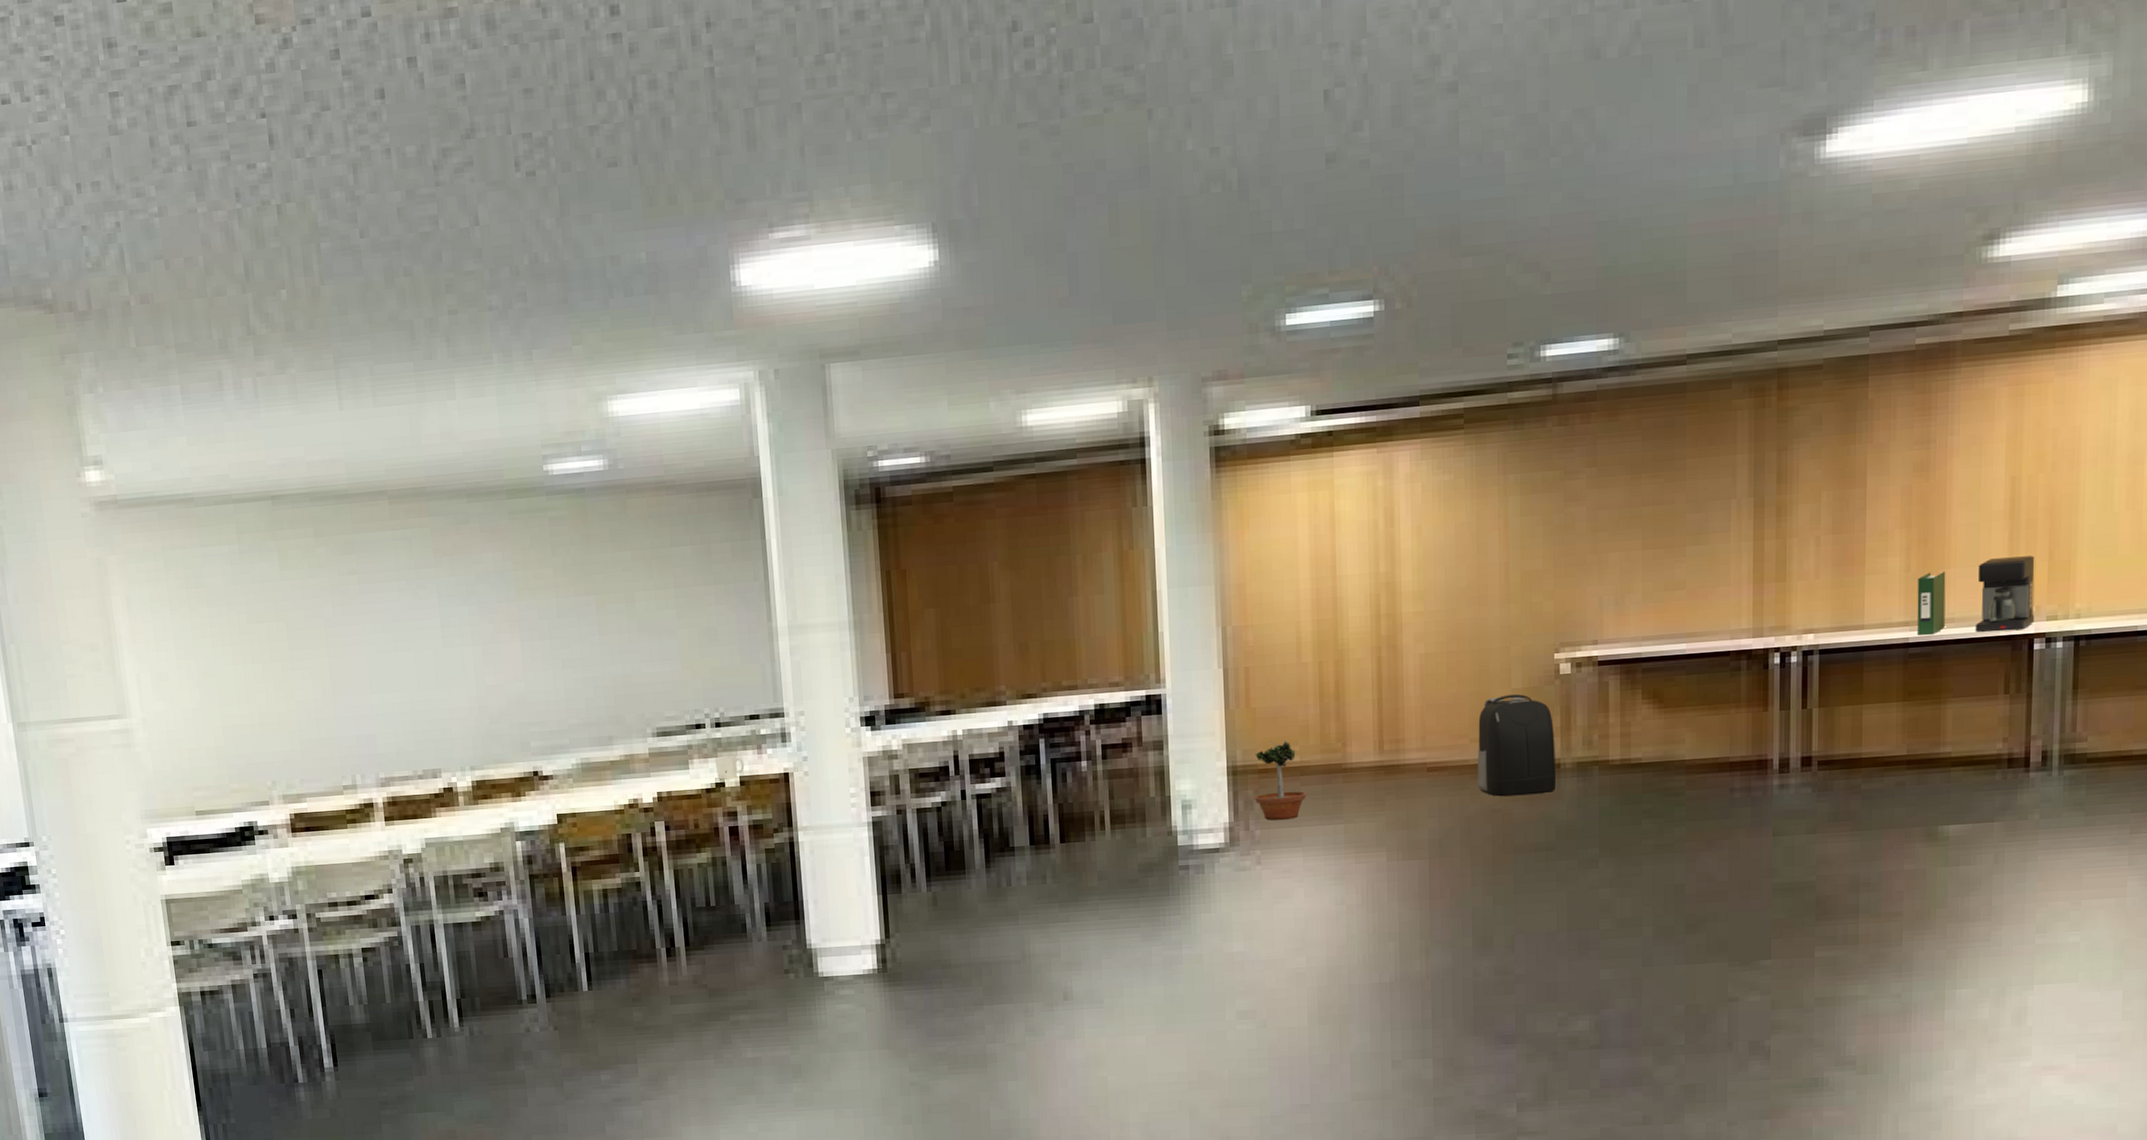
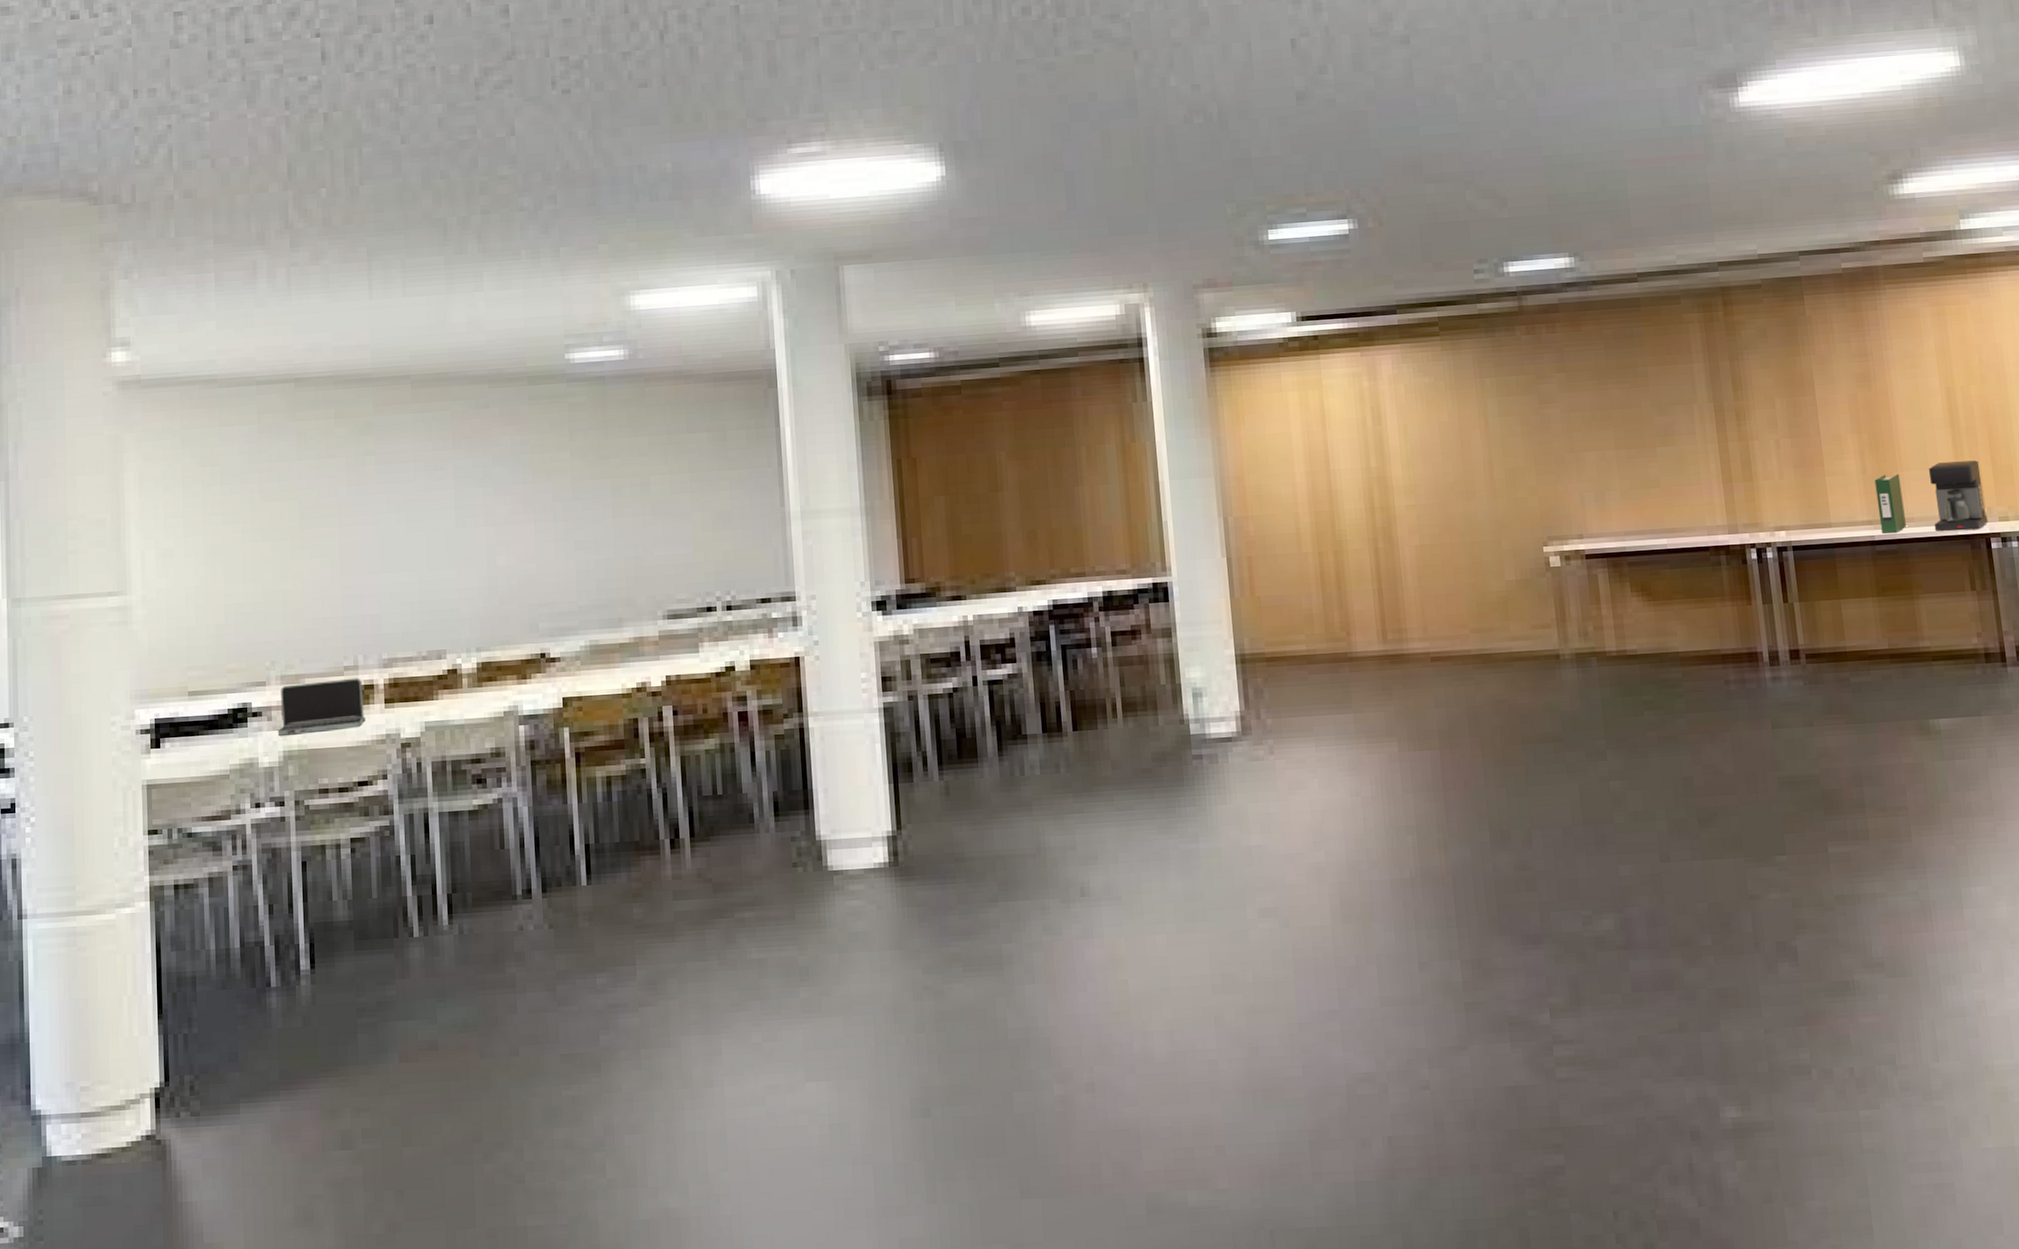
laptop: none [284,796,368,854] -> present [277,678,366,737]
mug: present [714,755,745,780] -> none [725,639,755,664]
potted tree: present [1254,739,1307,821] -> none [1262,627,1316,710]
backpack: present [1477,694,1557,797] -> none [1476,586,1557,687]

